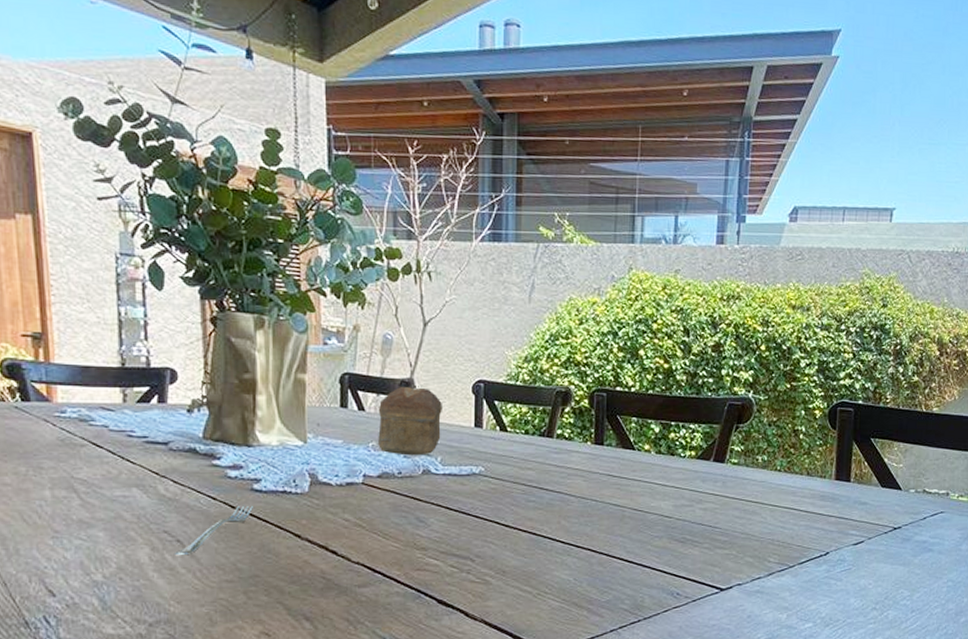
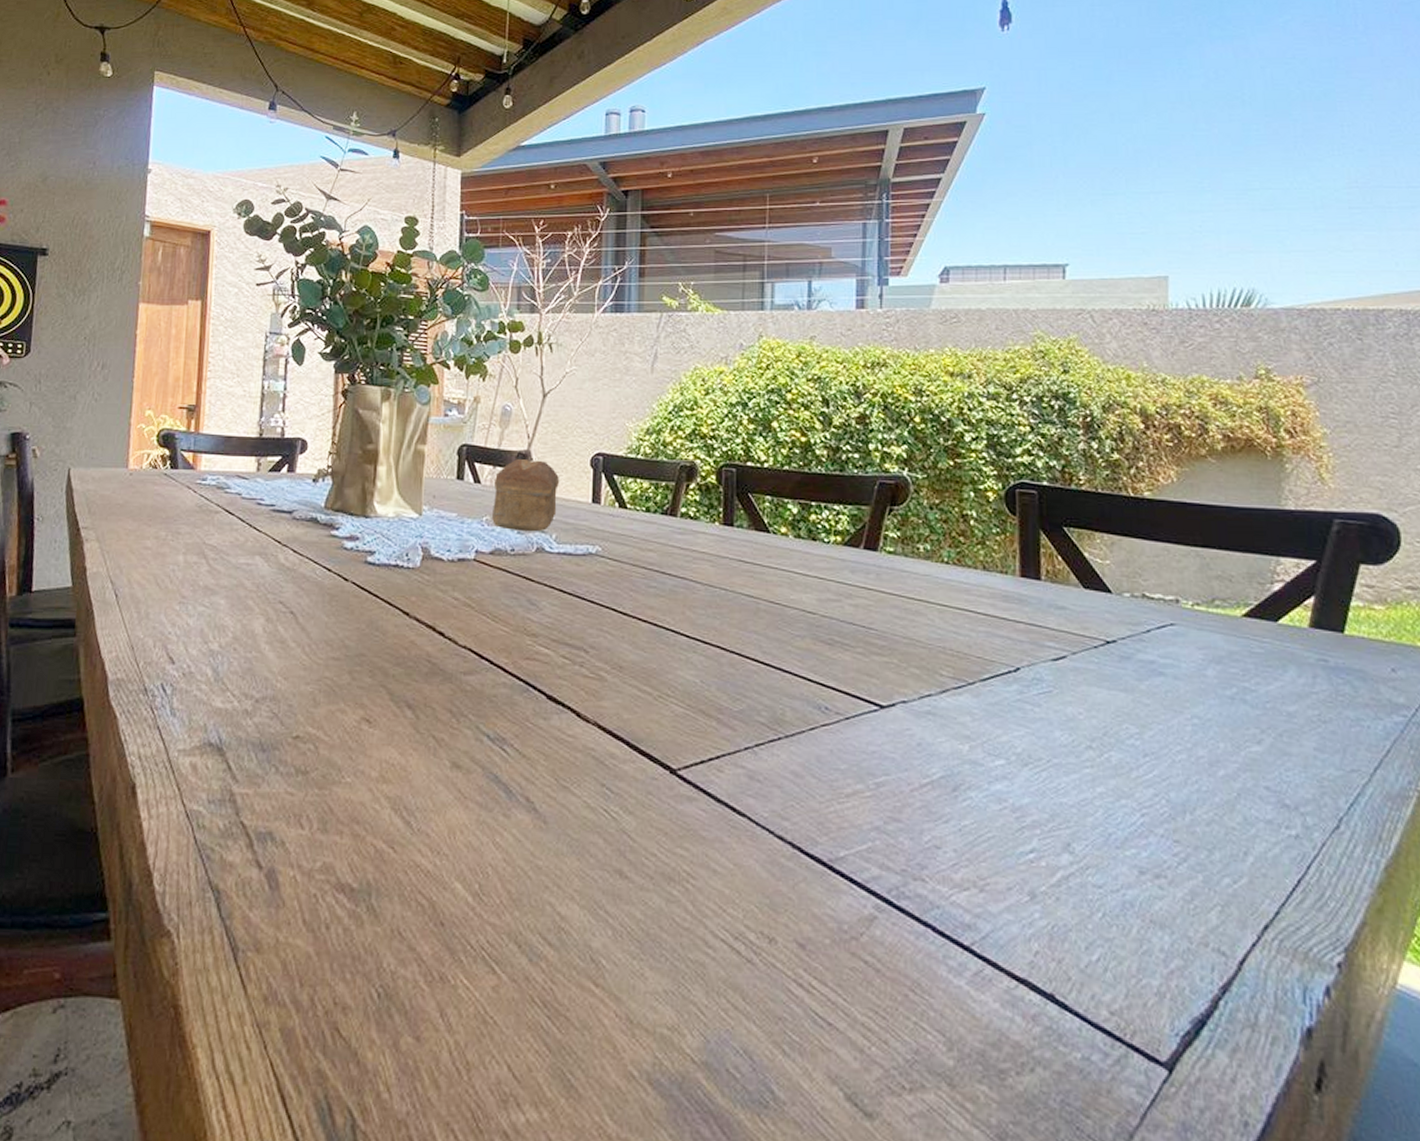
fork: present [174,505,253,556] -> none [286,578,365,629]

